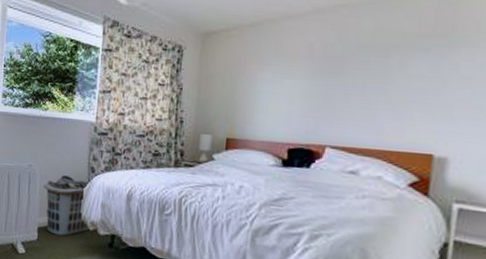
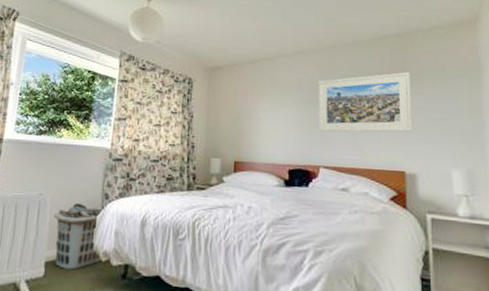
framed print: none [329,32,460,108] -> present [318,71,412,132]

